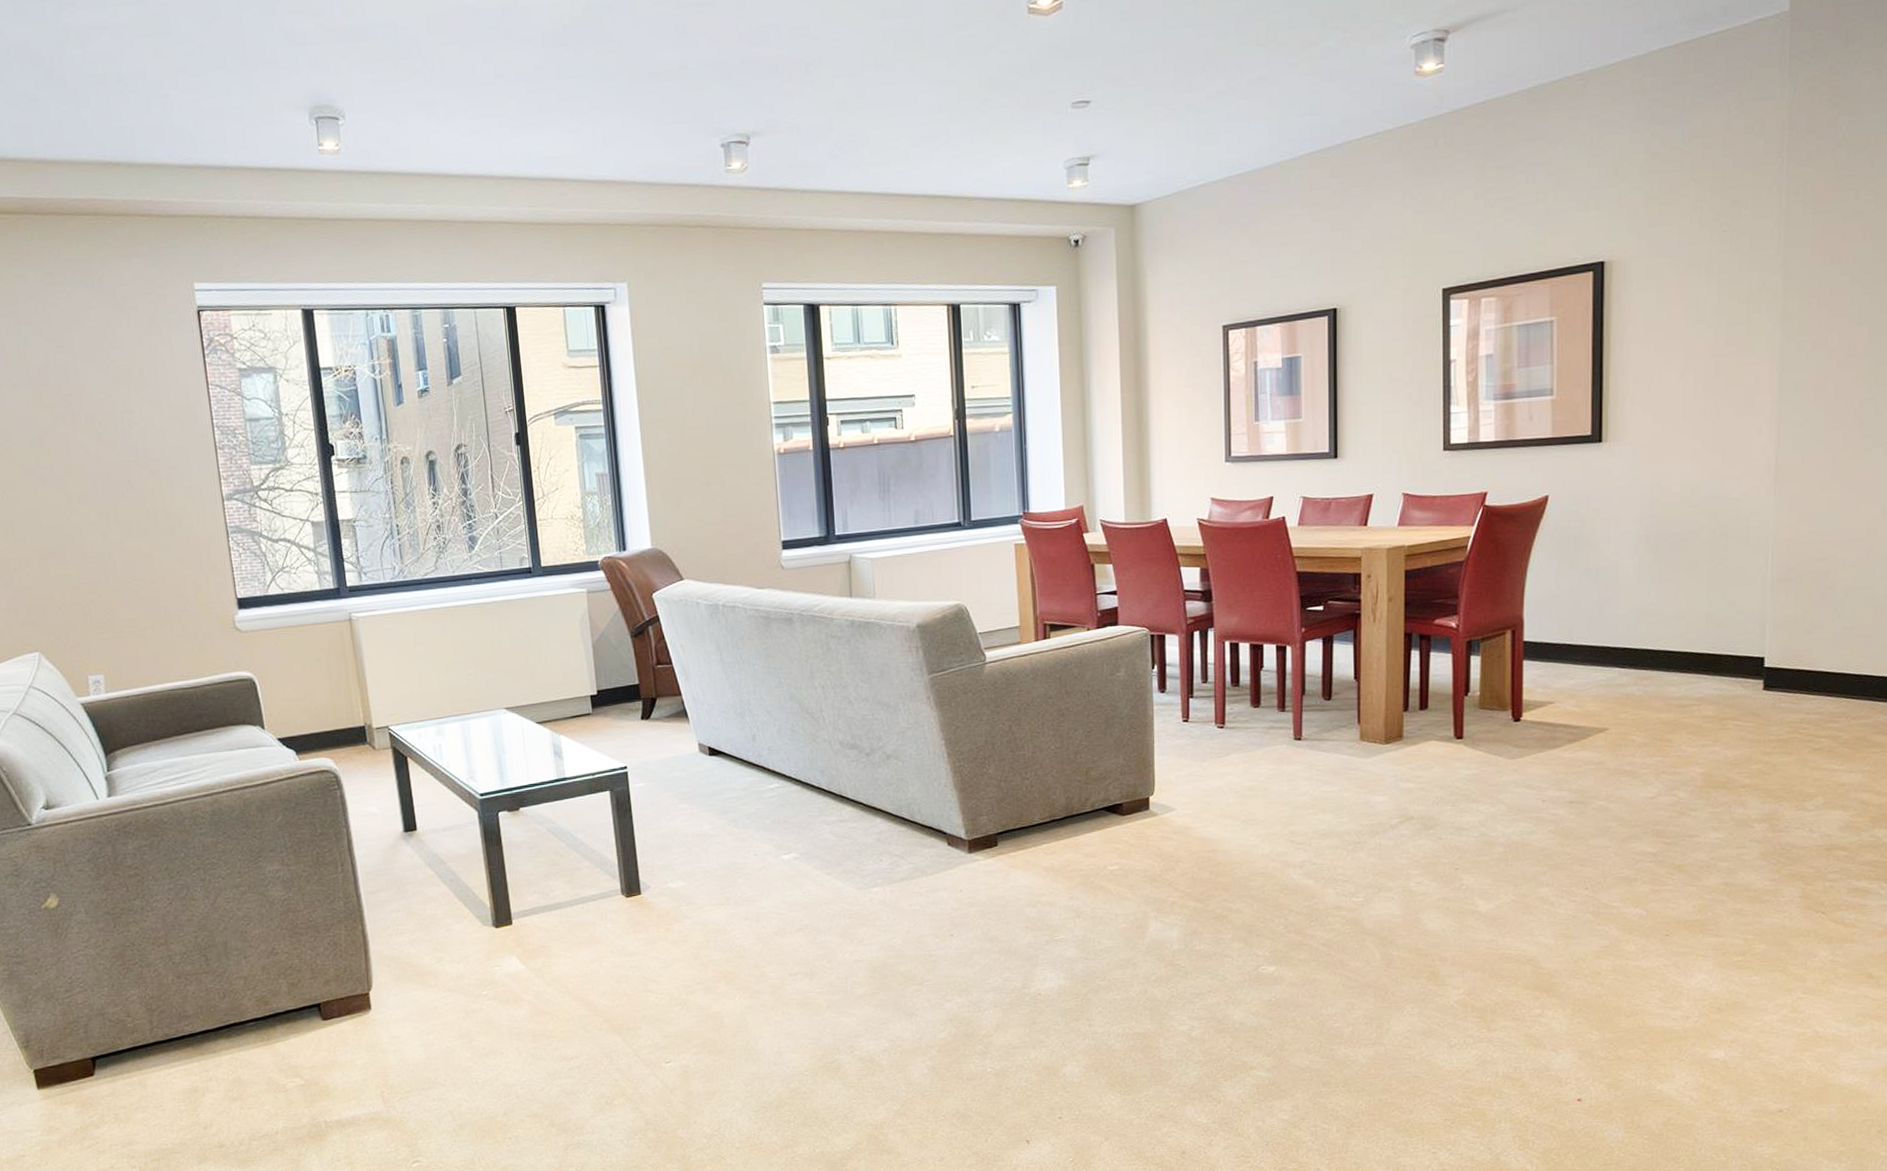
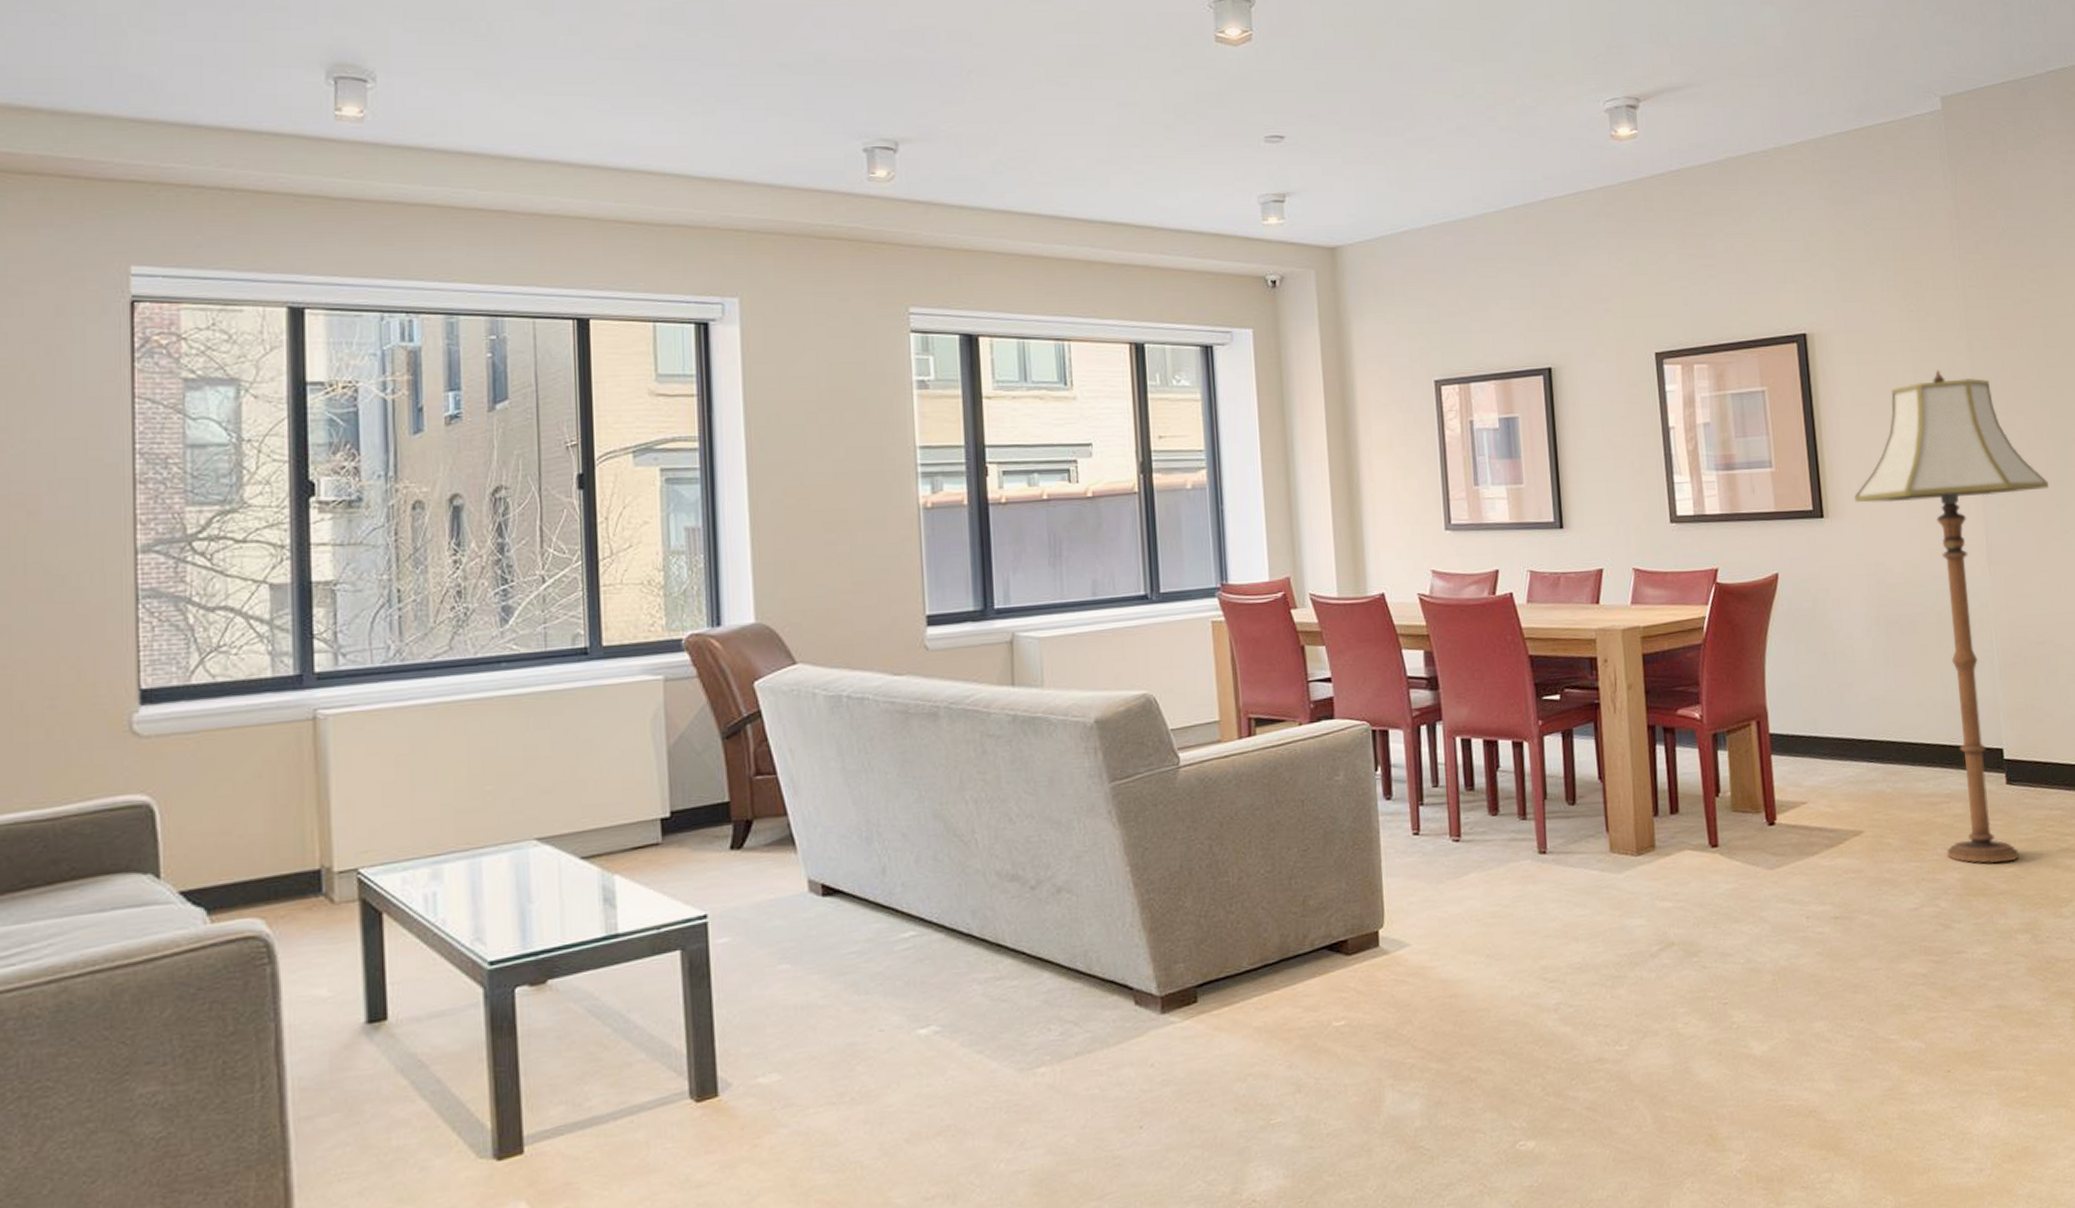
floor lamp: none [1636,291,1855,761] -> present [1854,370,2049,864]

